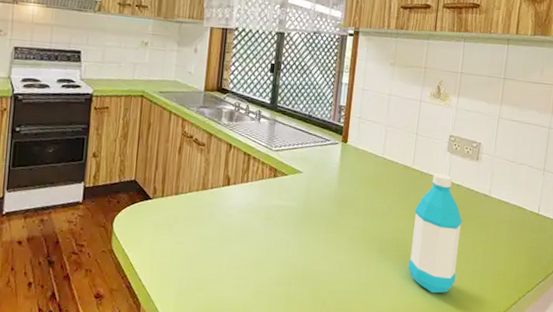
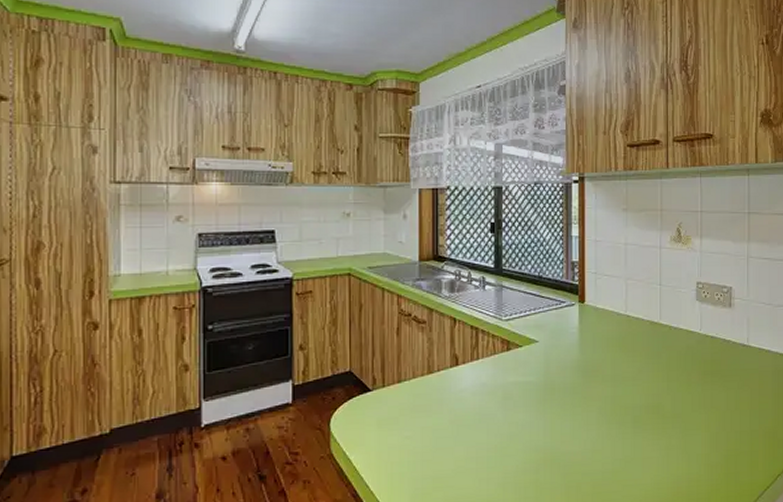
water bottle: present [408,172,463,294] -> none [668,325,722,463]

